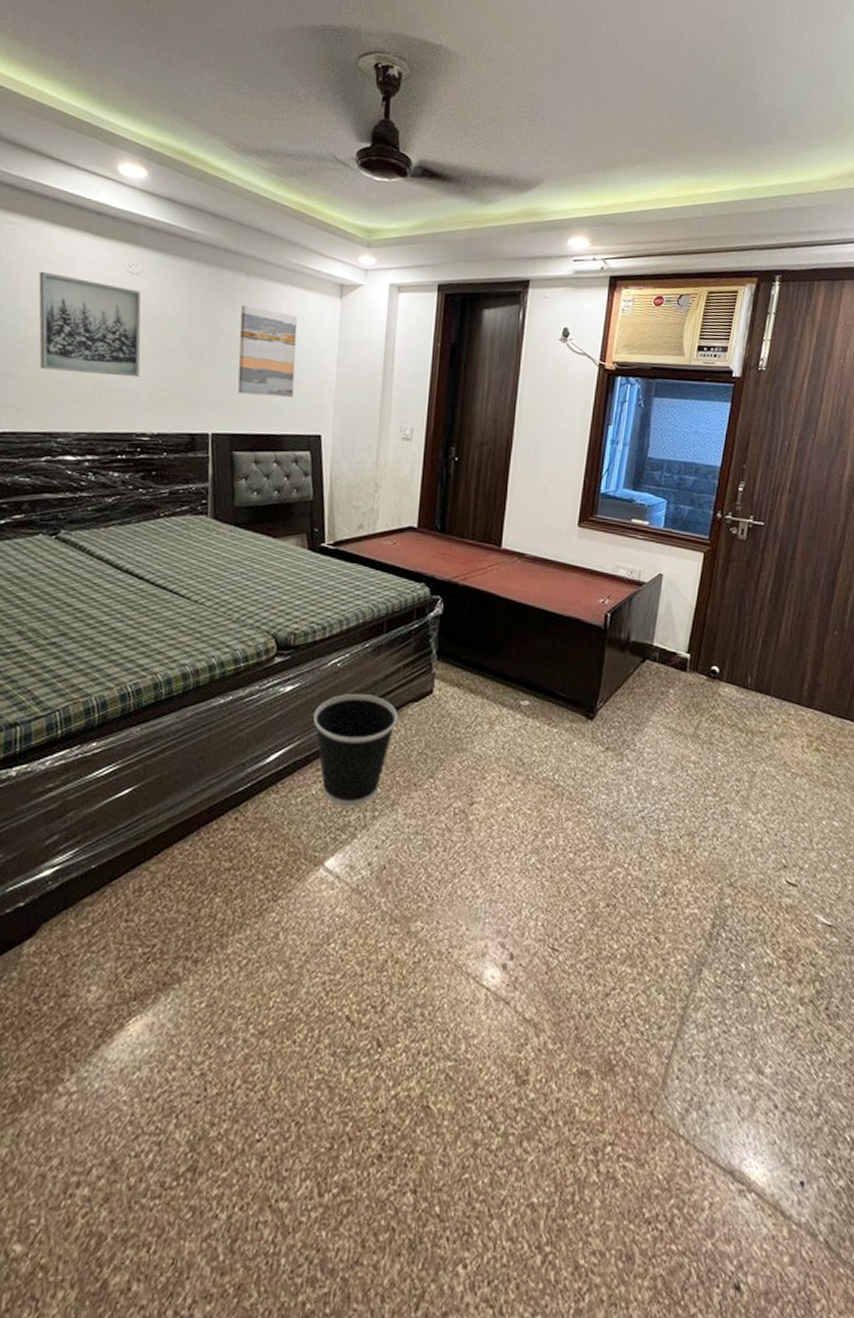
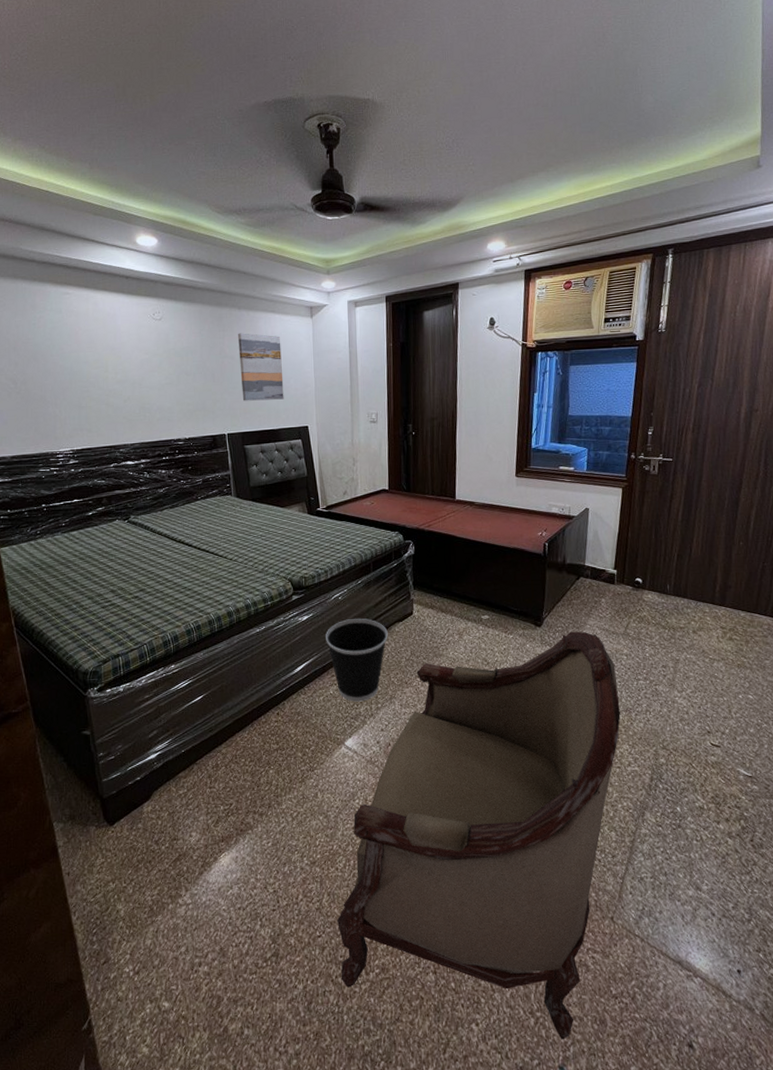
wall art: present [38,271,141,378] -> none [91,326,170,400]
armchair: none [282,728,682,1286] -> present [337,631,621,1040]

